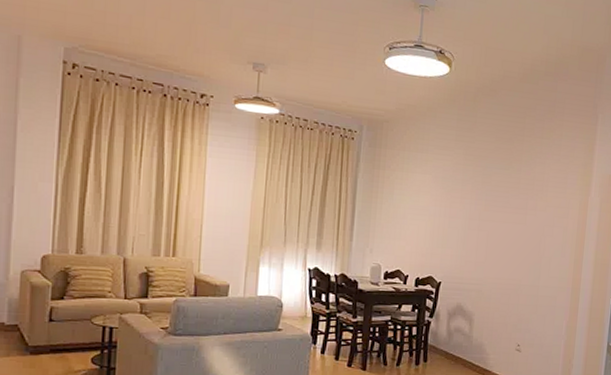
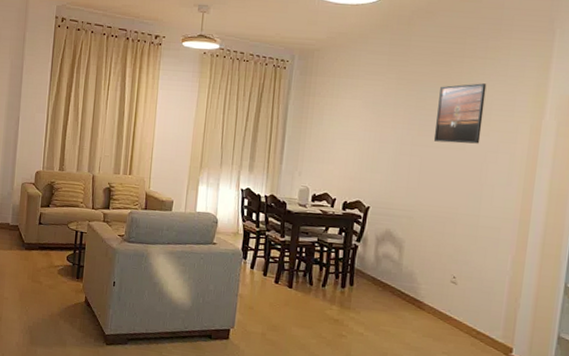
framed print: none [498,161,544,219] -> present [433,83,487,144]

